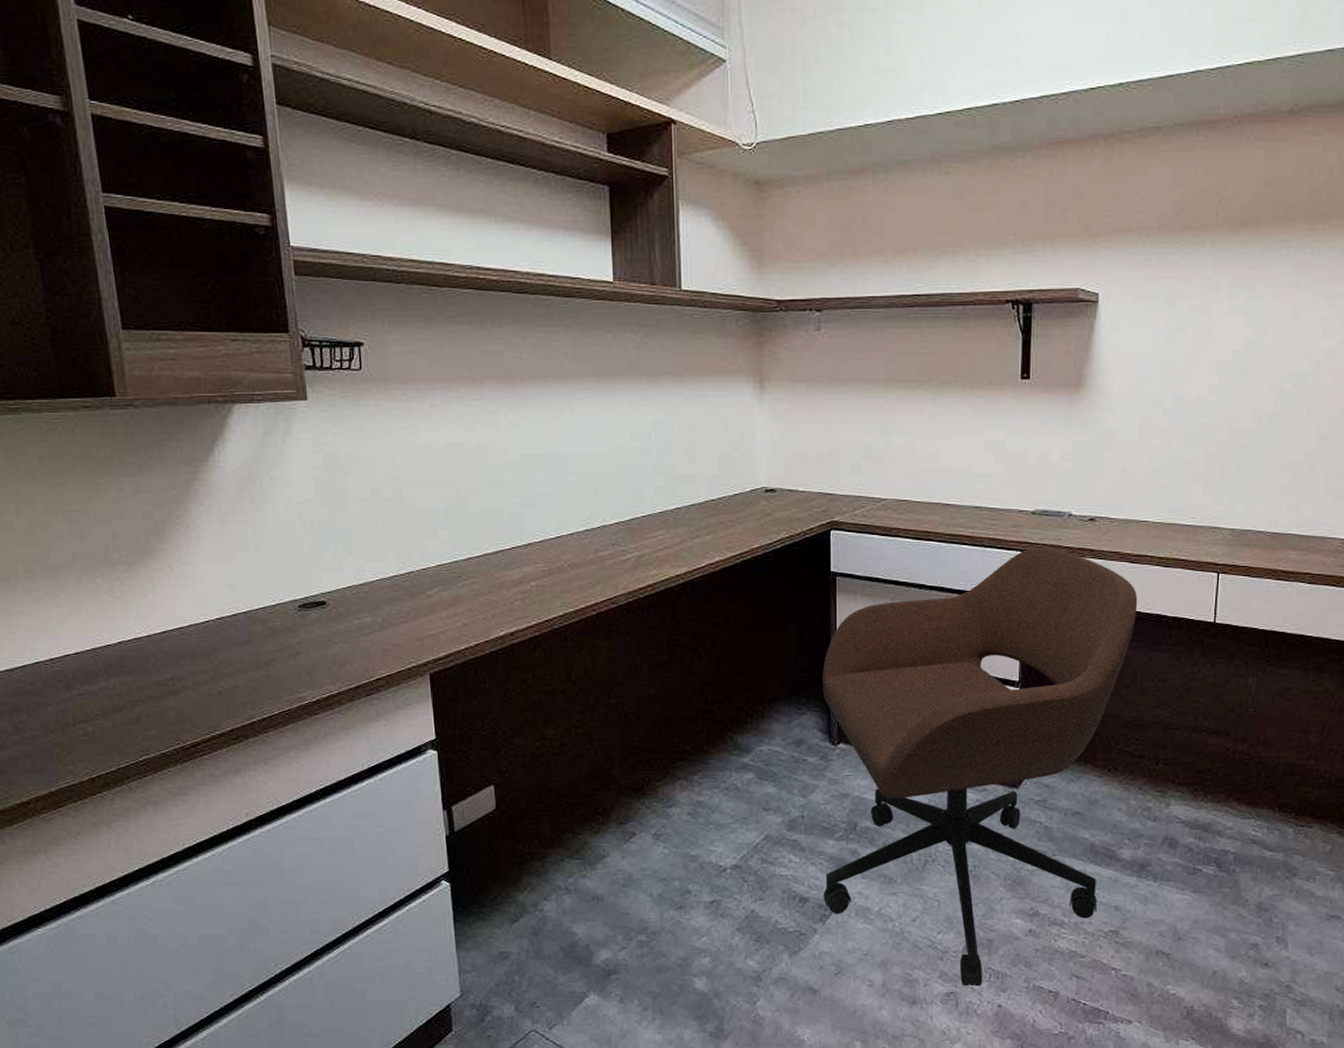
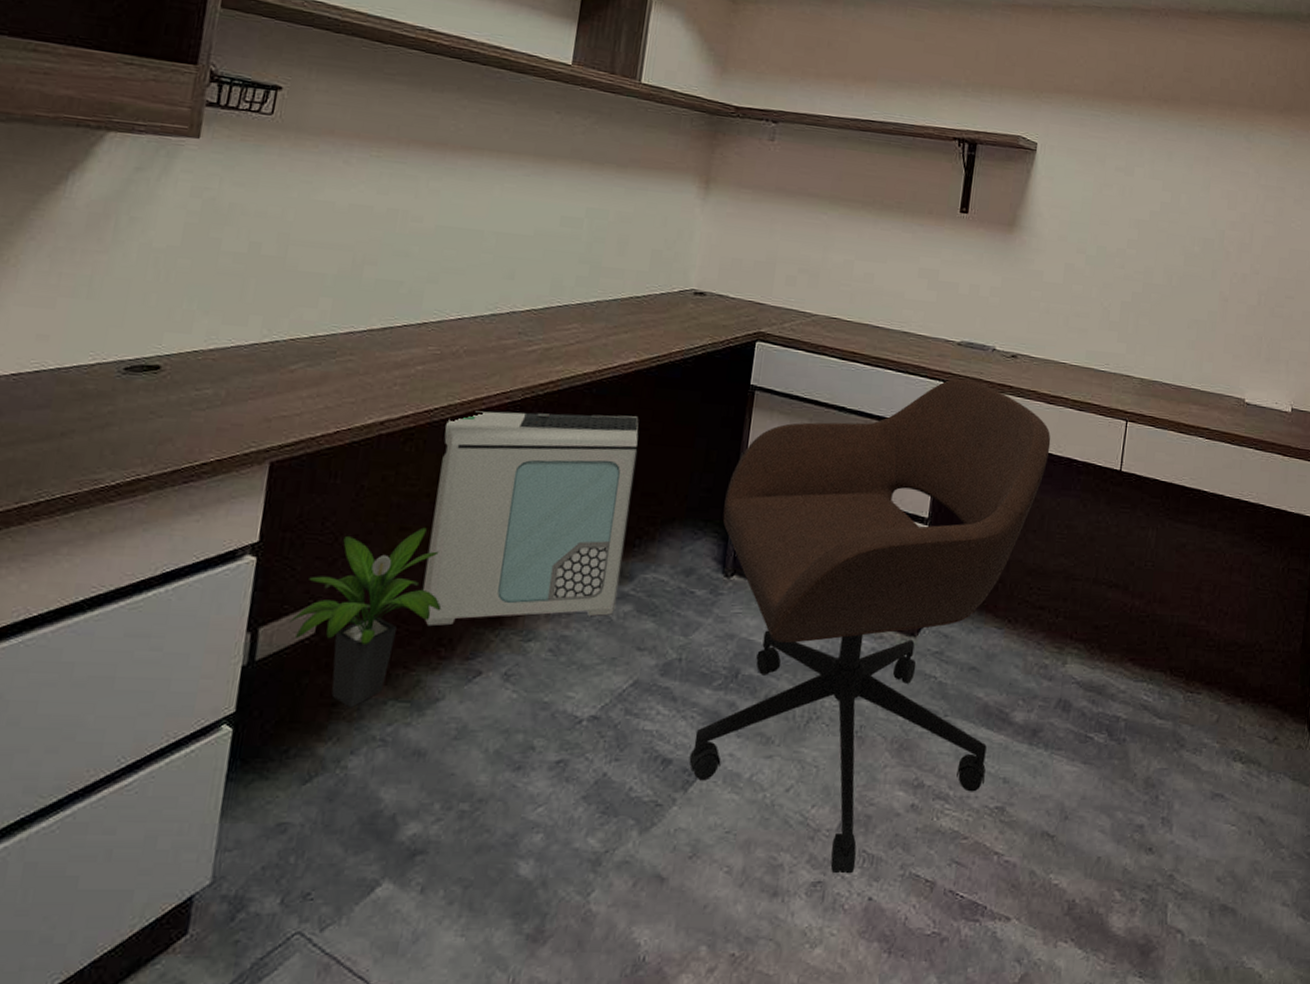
potted plant: none [473,719,593,865] -> present [288,527,442,708]
air purifier: none [566,610,739,799] -> present [422,411,639,627]

